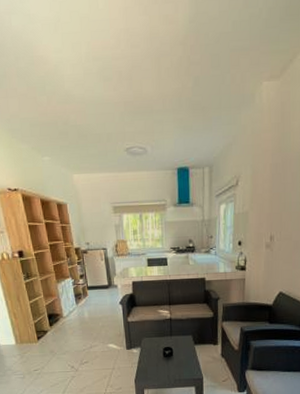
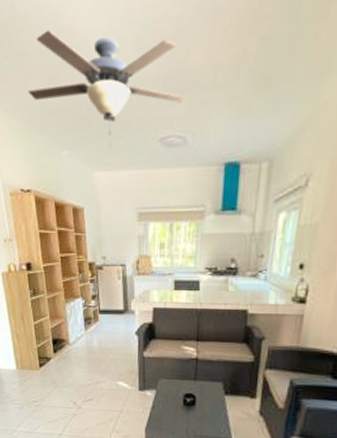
ceiling fan: none [8,57,143,155] -> present [27,29,185,148]

